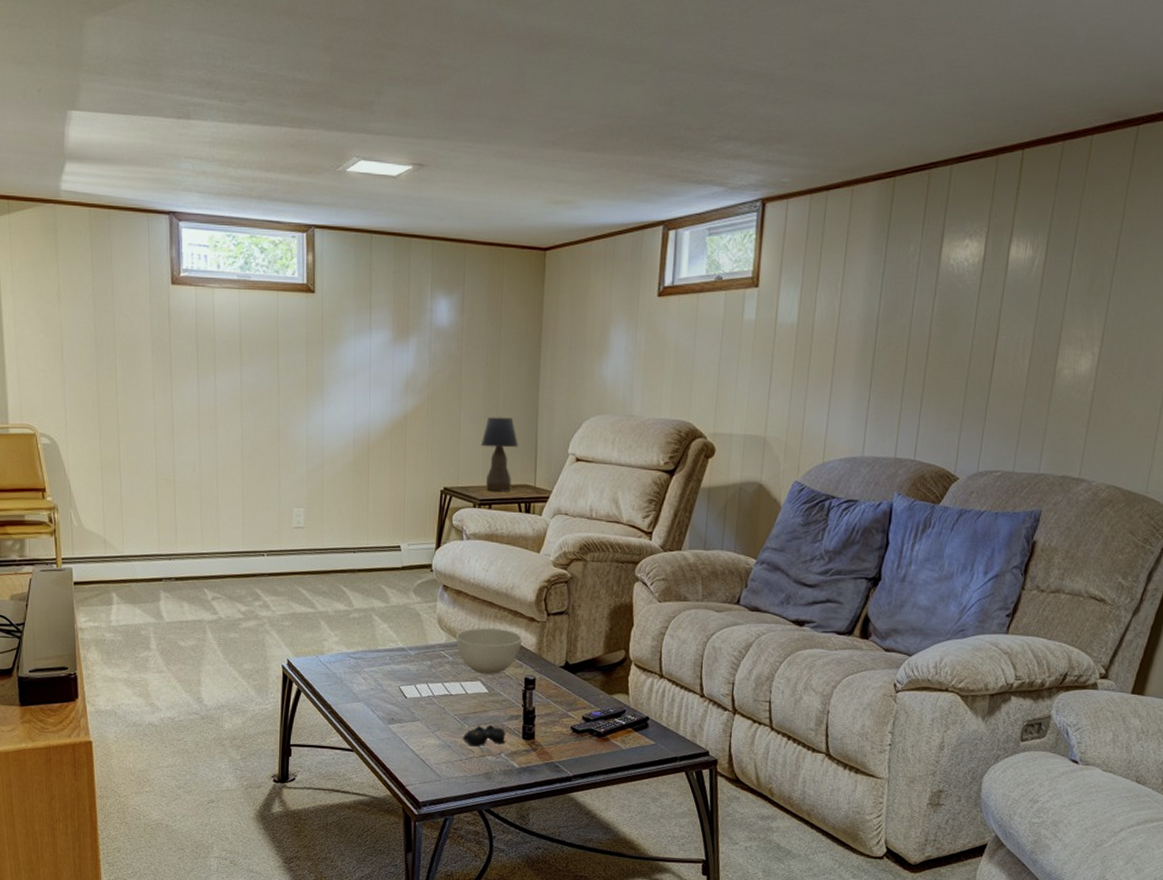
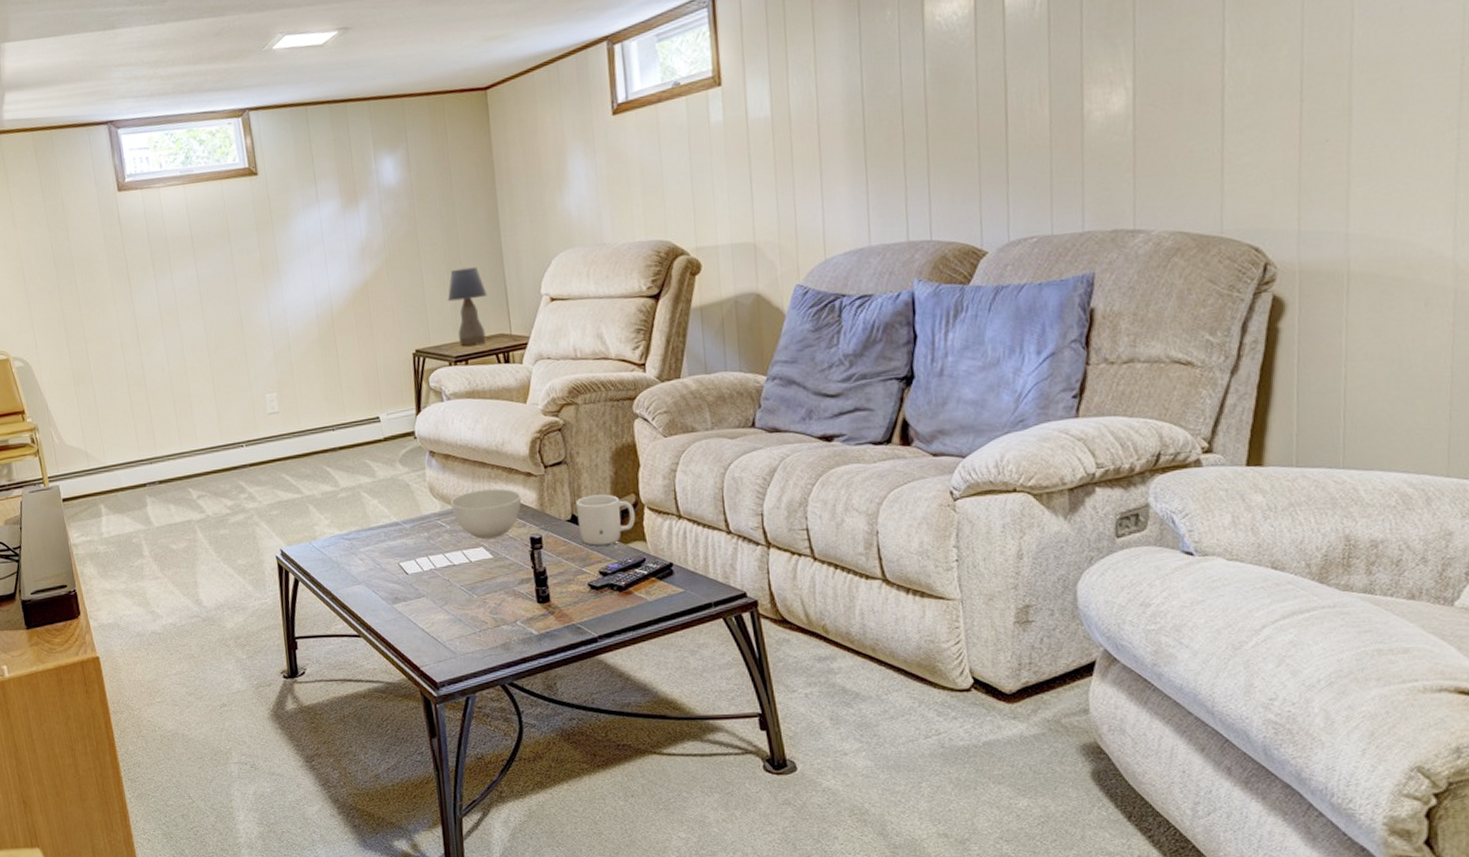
game controller: present [462,724,506,747] -> none [472,591,520,617]
mug: none [570,646,623,694] -> present [576,494,636,546]

